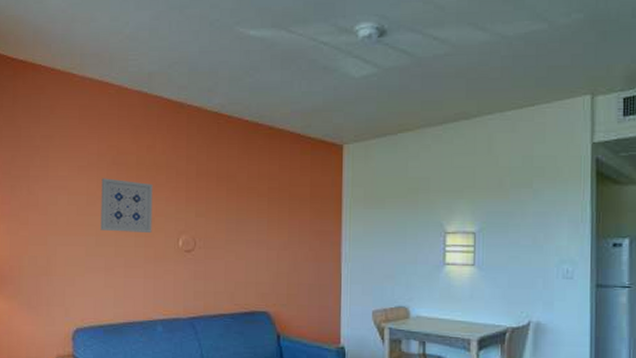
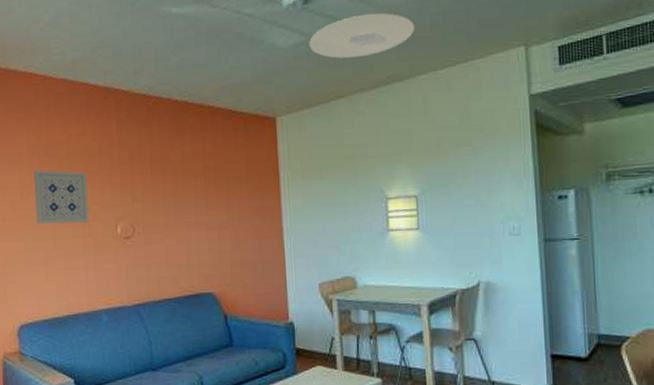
ceiling light: none [381,51,485,92] -> present [309,13,414,59]

